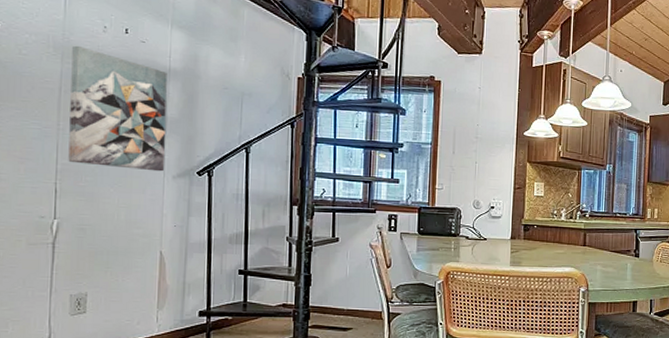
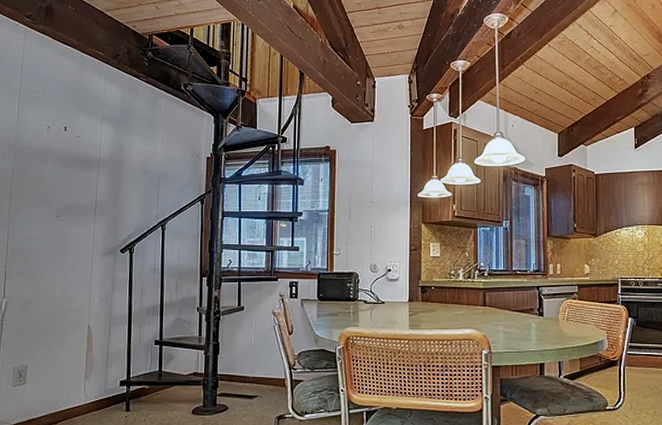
wall art: present [68,45,167,172] -> none [16,144,97,251]

